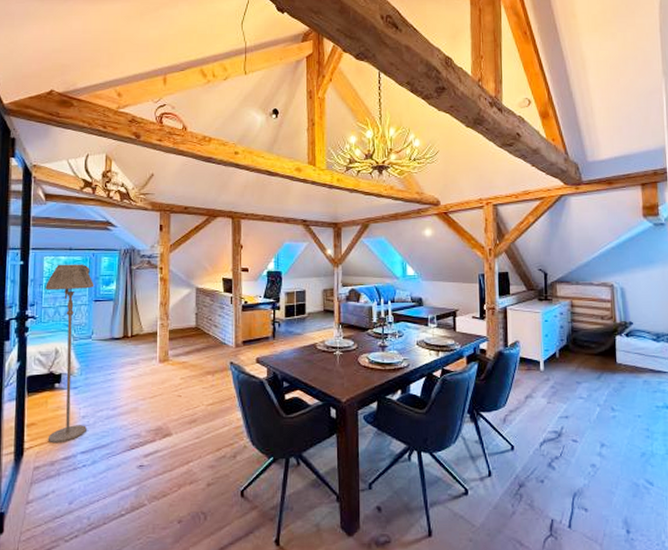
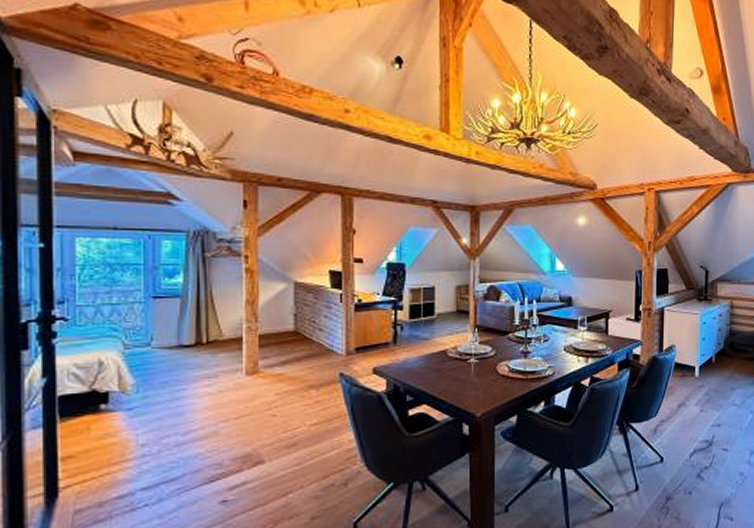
floor lamp: present [45,264,95,444] -> none [80,248,152,480]

